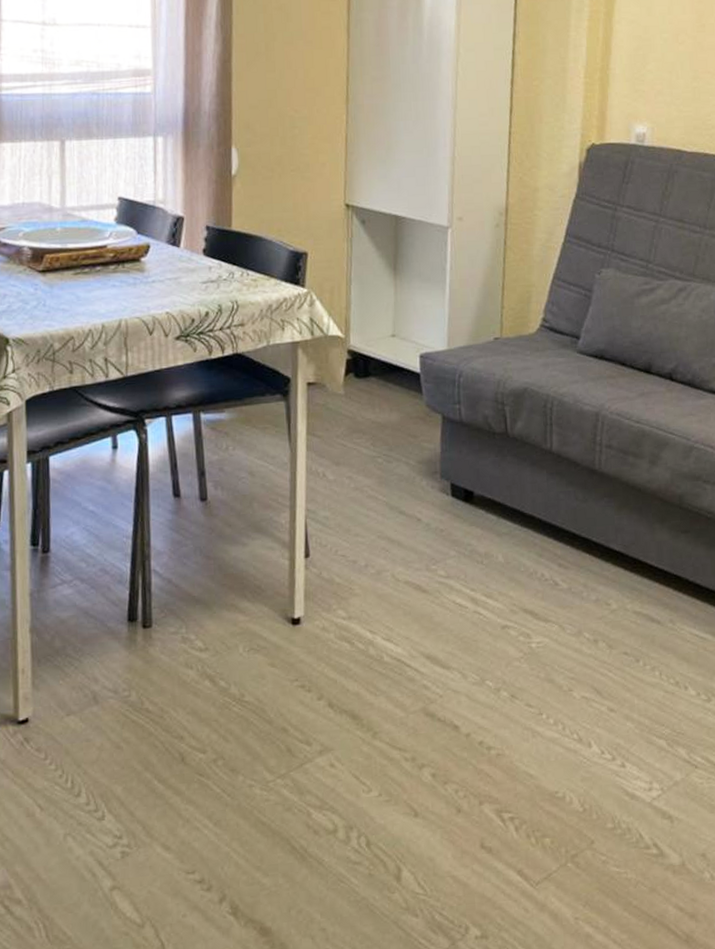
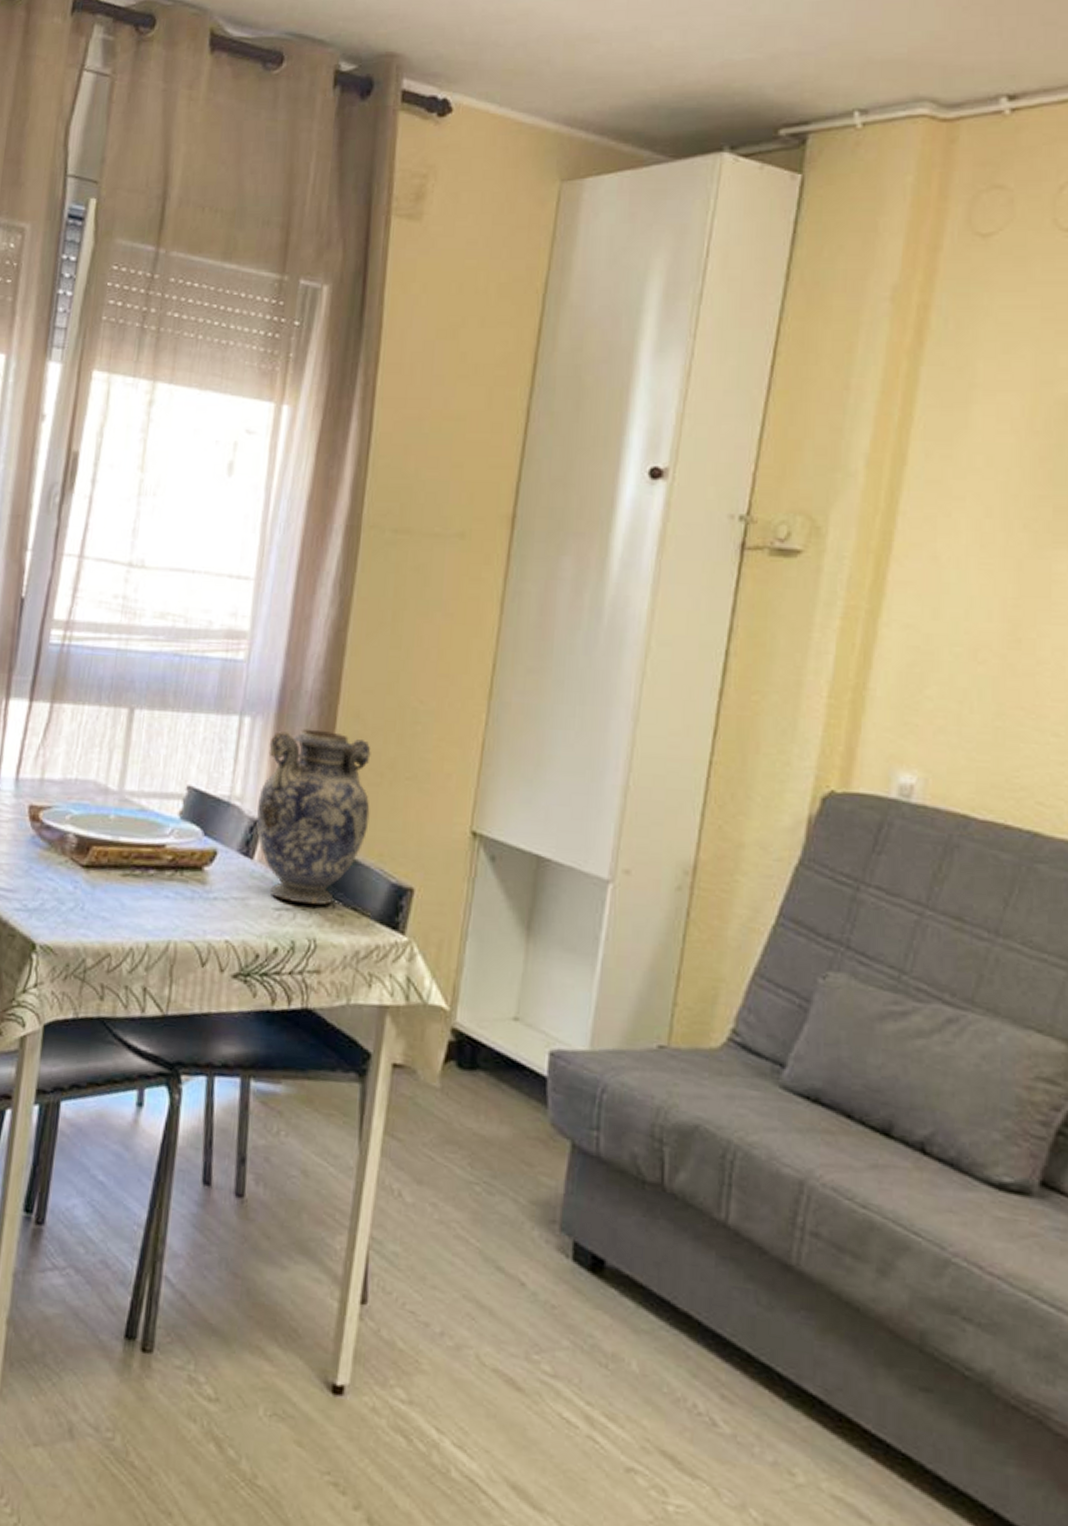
decorative vase: none [177,141,267,276] -> present [256,728,371,906]

